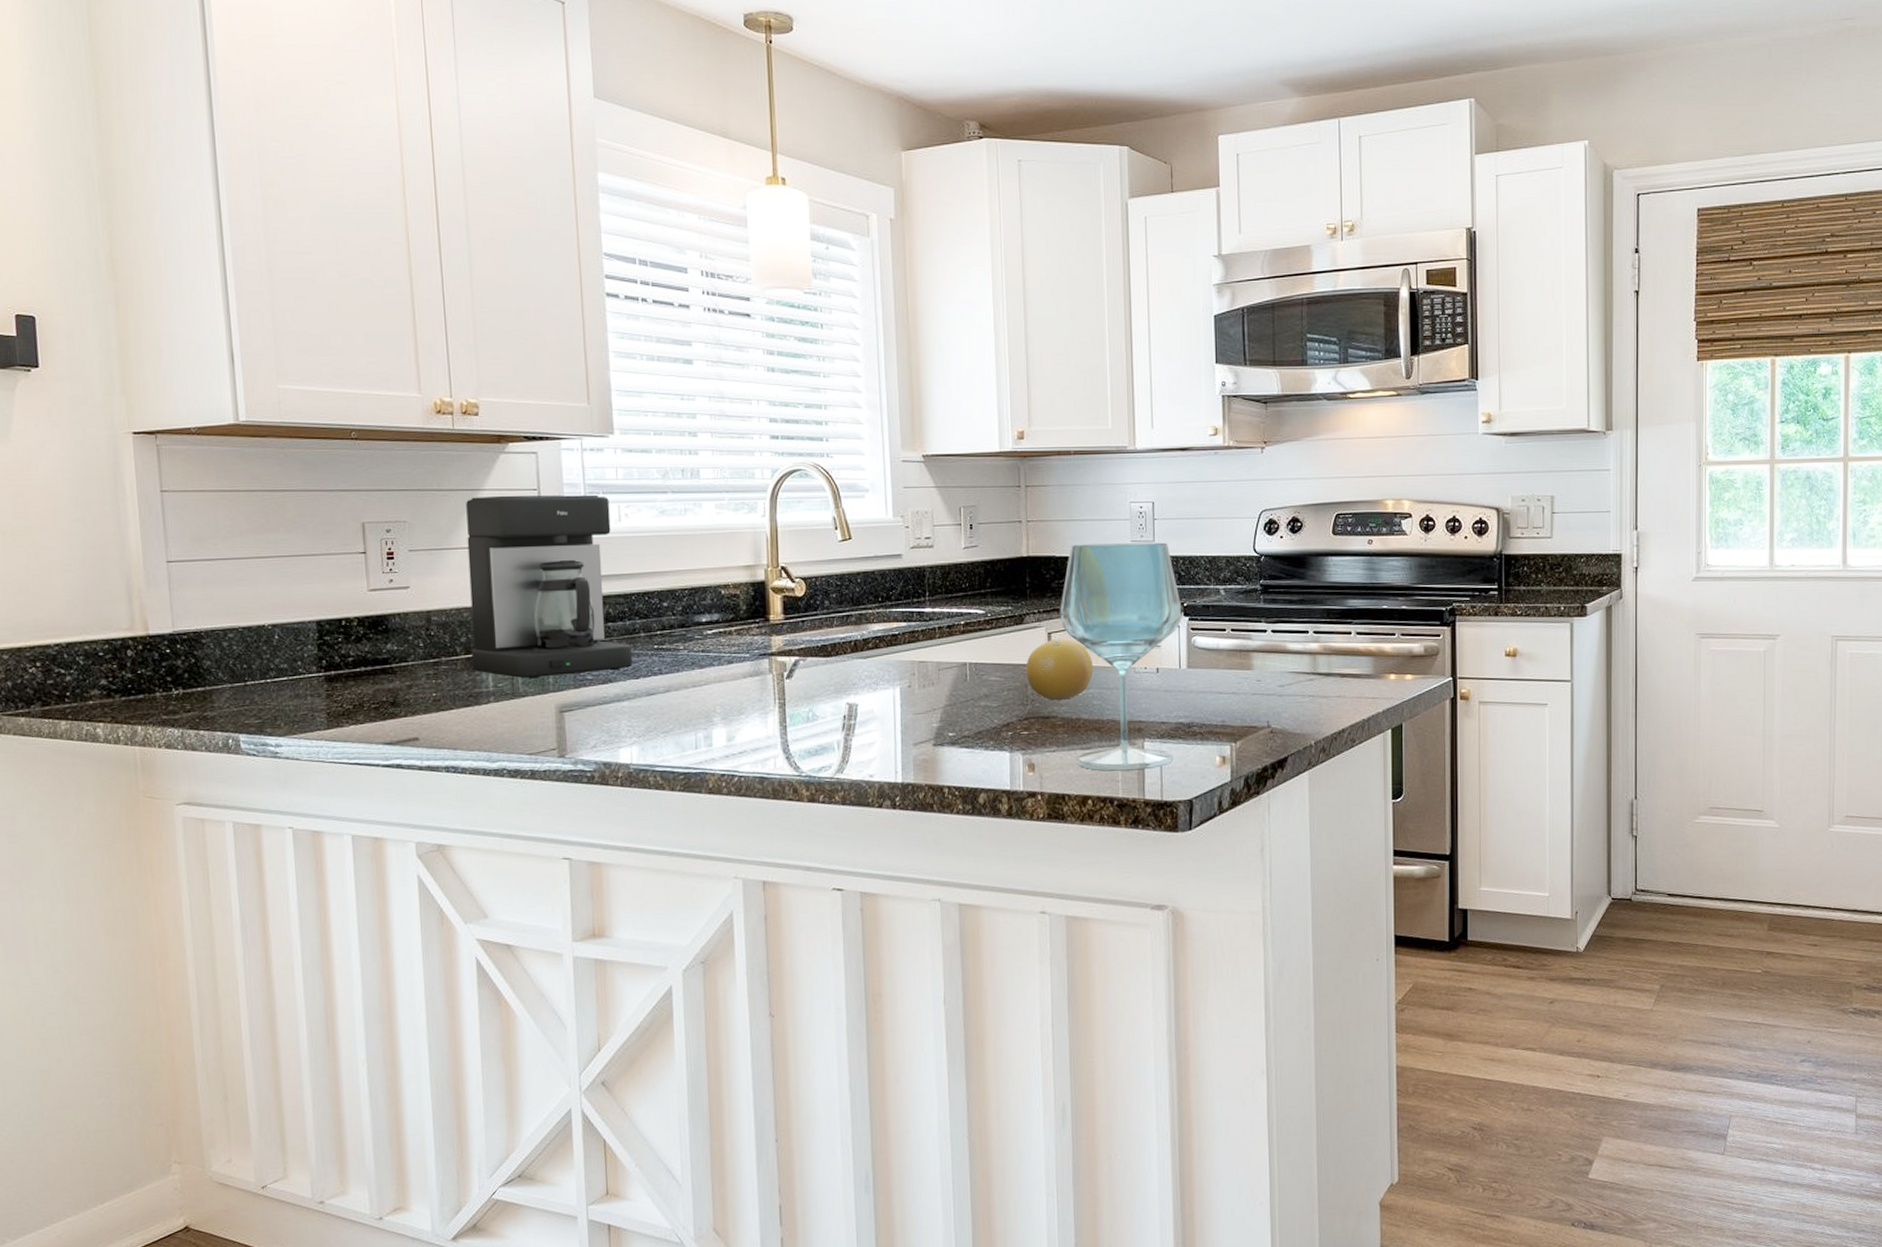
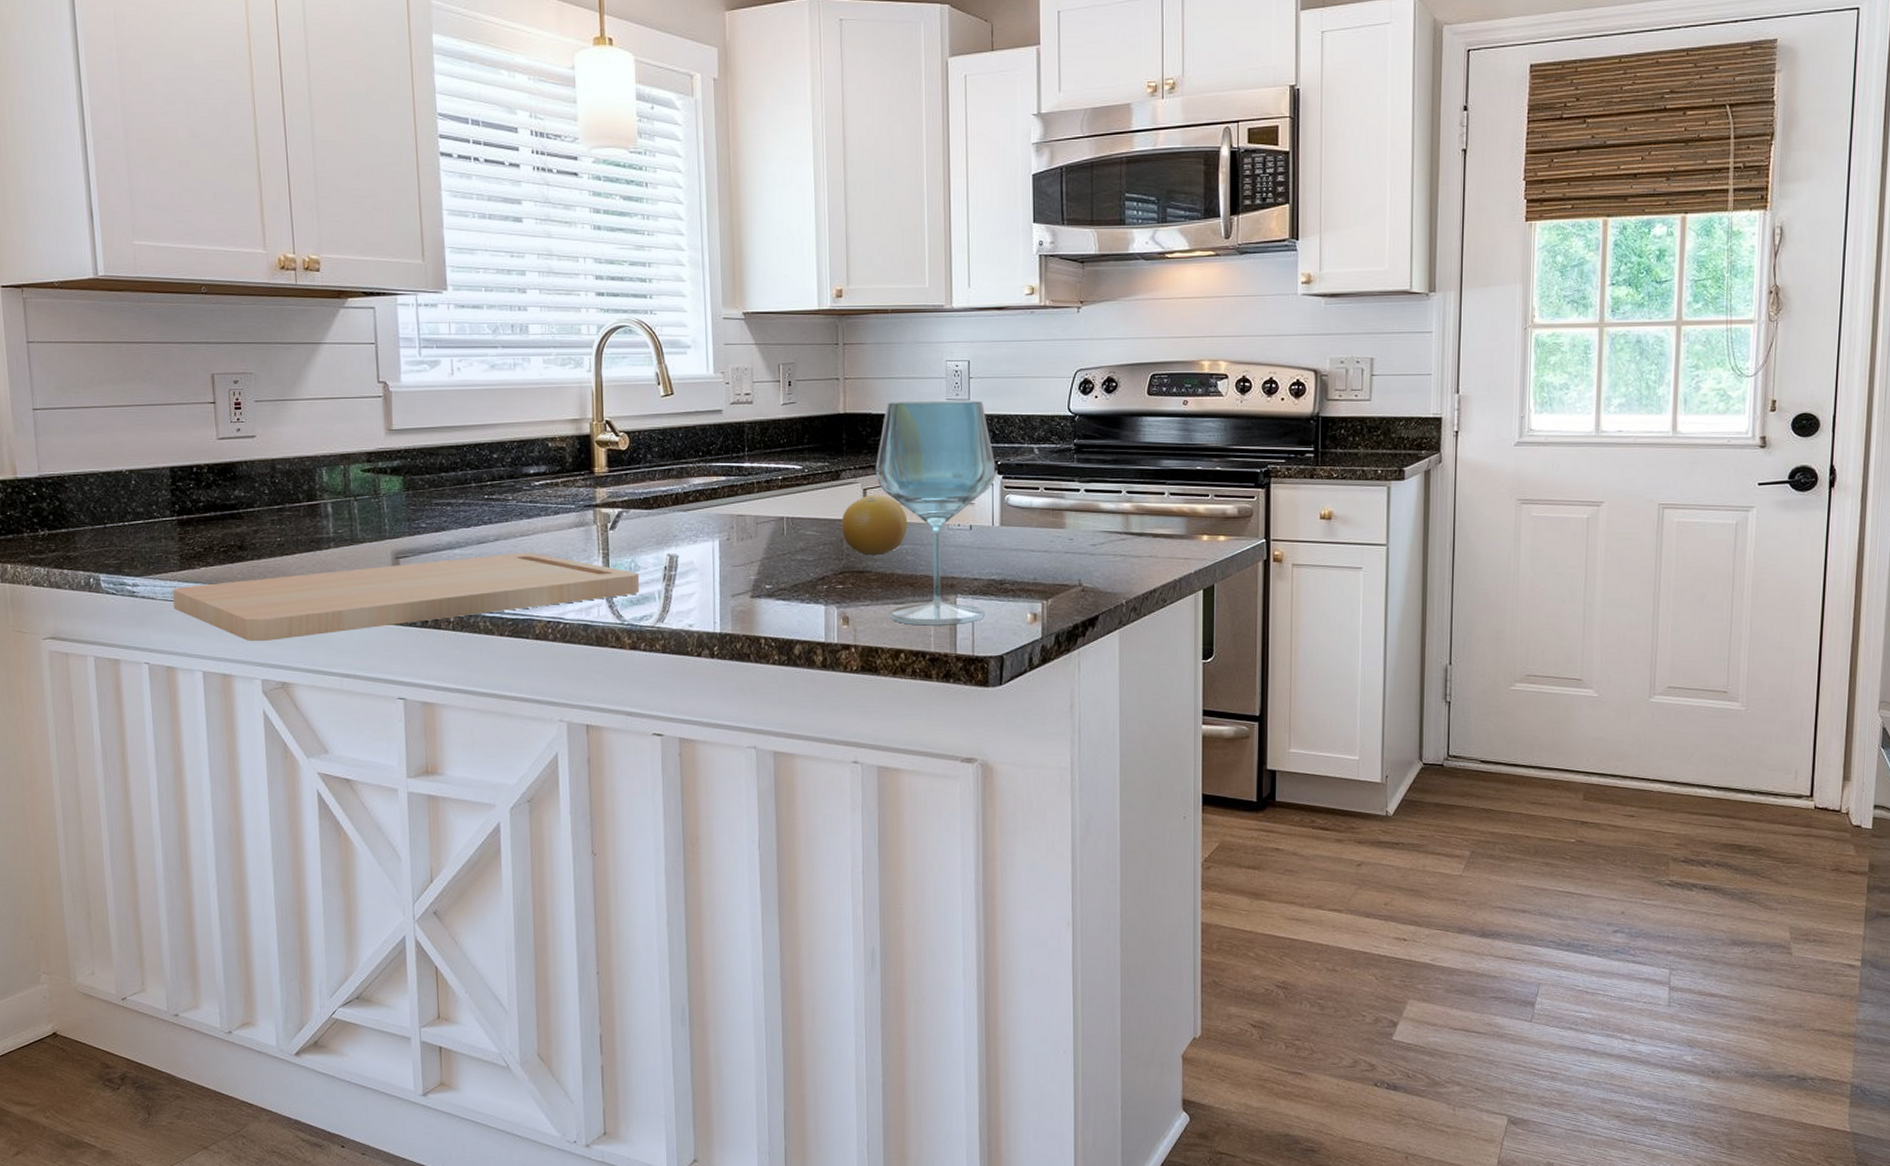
cutting board: none [319,703,818,803] -> present [173,552,640,642]
coffee maker: present [466,494,632,679] -> none [308,348,464,526]

